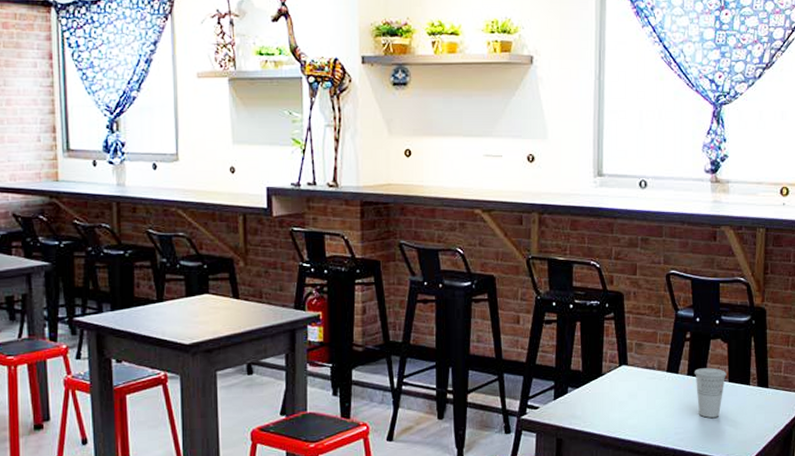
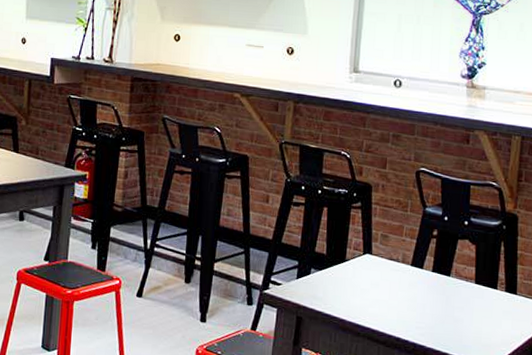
cup: present [694,368,727,418] -> none [439,266,473,317]

